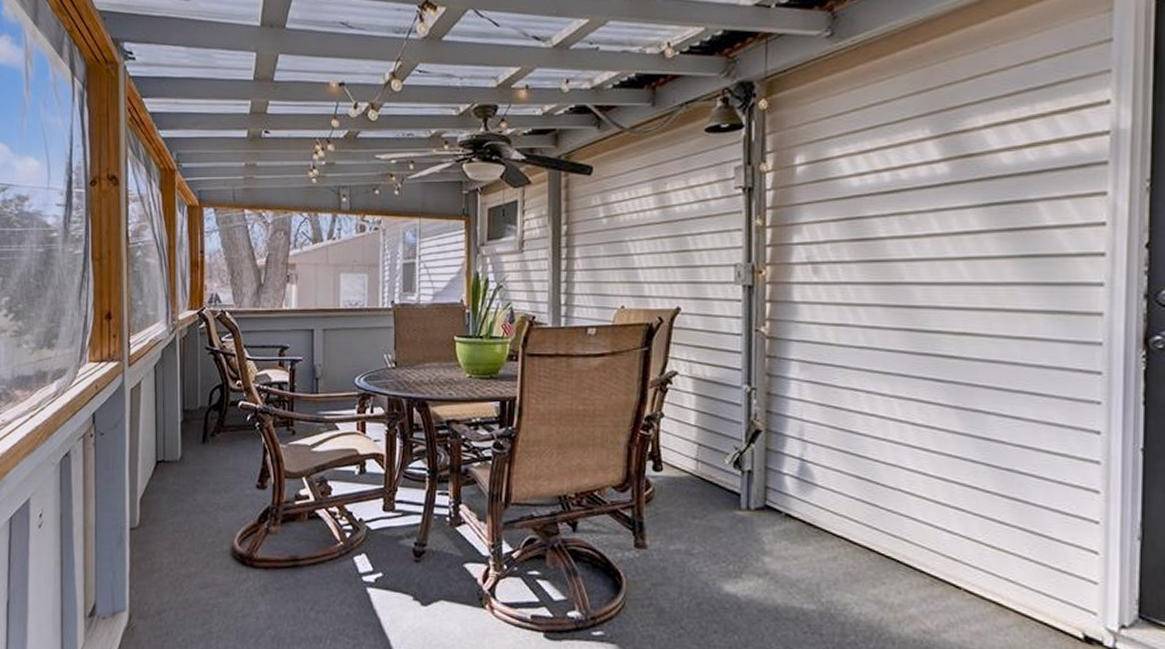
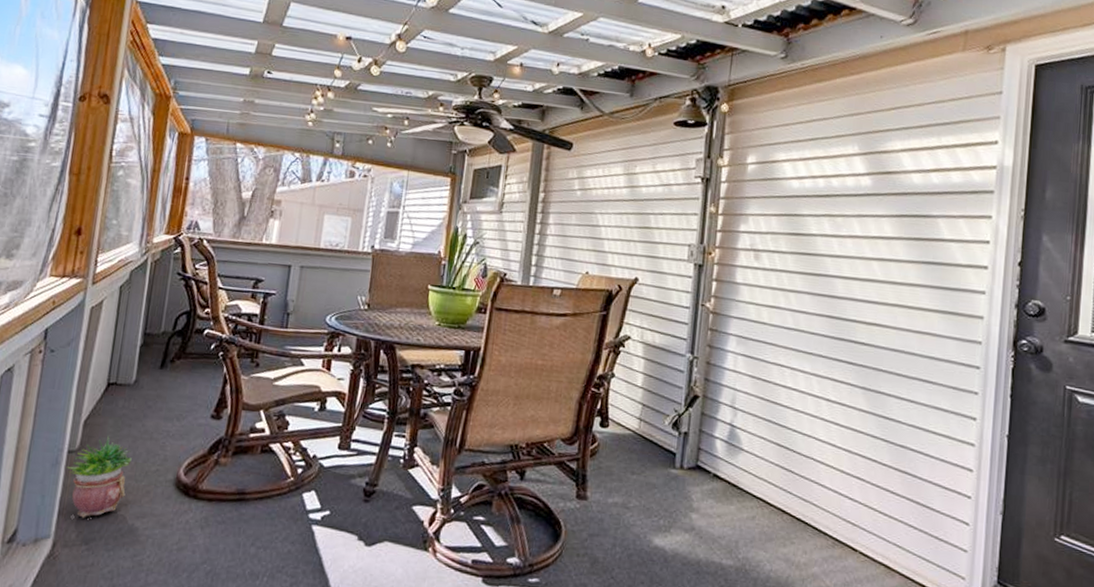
potted plant: none [130,511,188,591] -> present [66,435,132,519]

